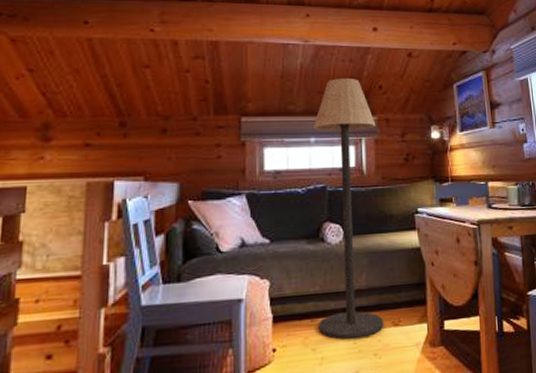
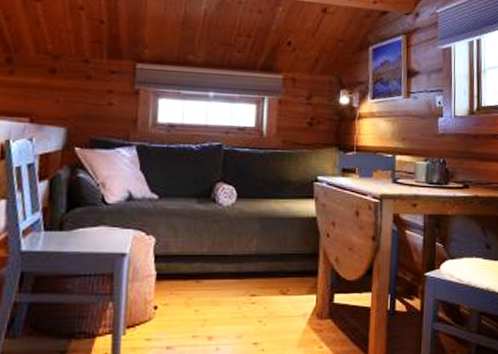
floor lamp: present [314,78,384,340] -> none [203,30,281,303]

